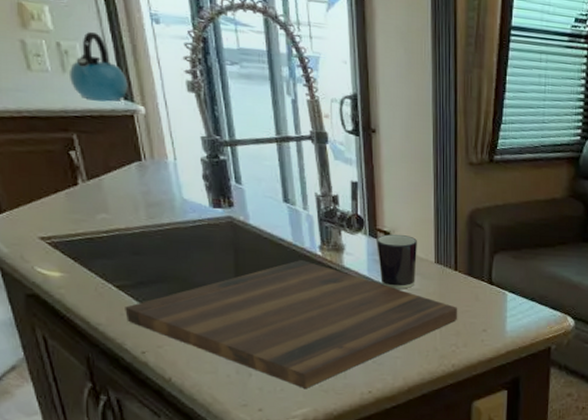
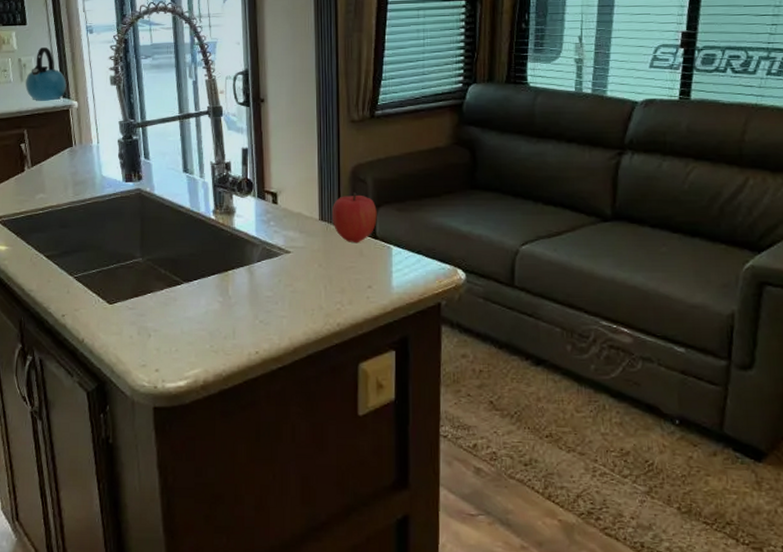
cutting board: present [125,260,458,388] -> none [51,225,343,349]
mug: present [377,233,417,289] -> none [264,194,302,247]
fruit: none [447,237,493,288] -> present [331,192,377,244]

